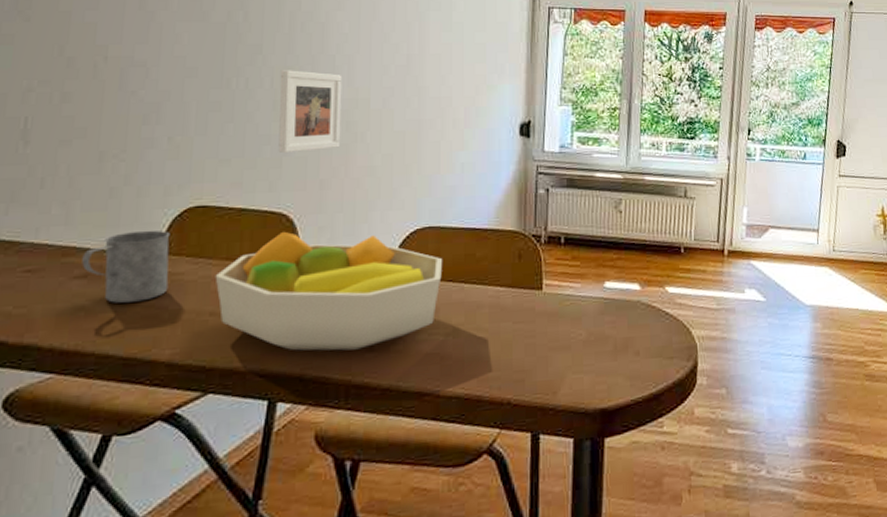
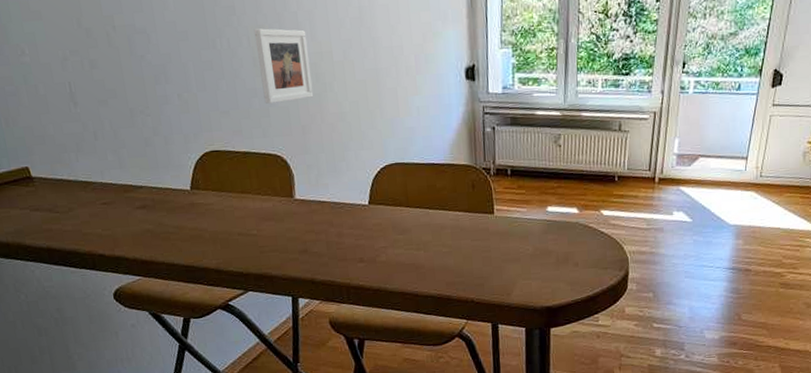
mug: present [82,230,171,303] -> none [138,170,205,227]
fruit bowl: present [215,231,442,351] -> none [236,169,410,262]

